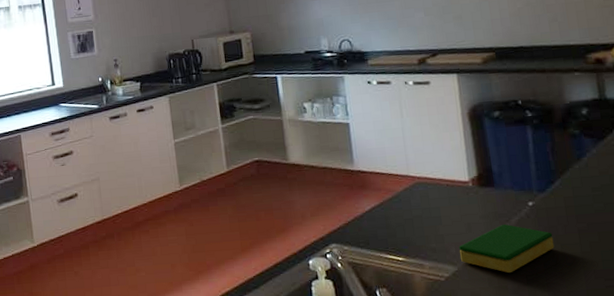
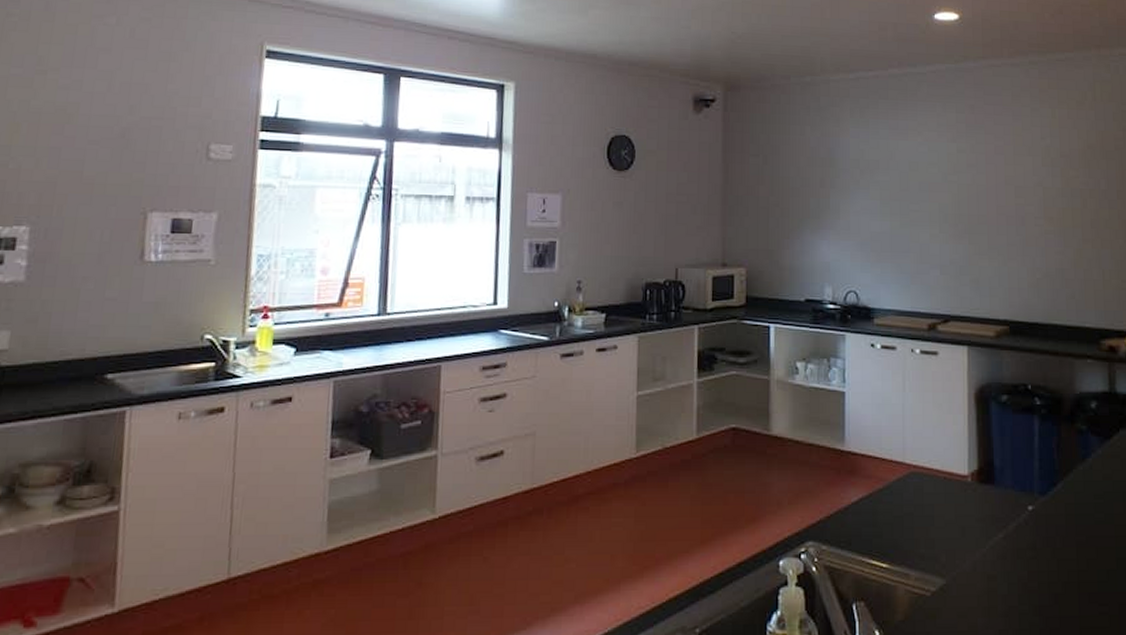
dish sponge: present [458,224,555,274] -> none [949,530,1051,591]

